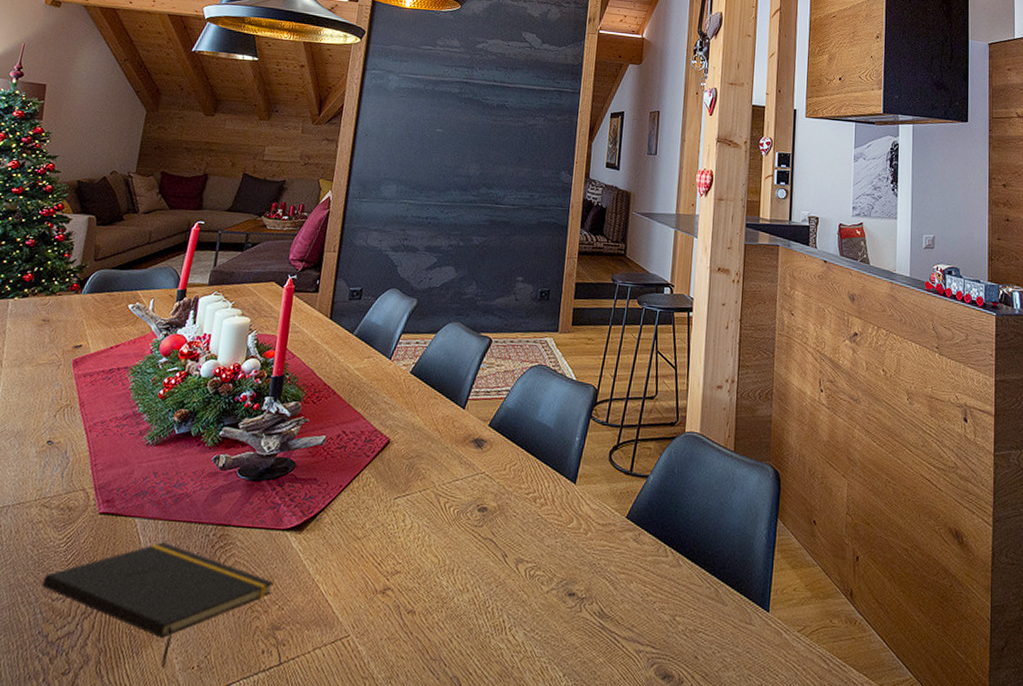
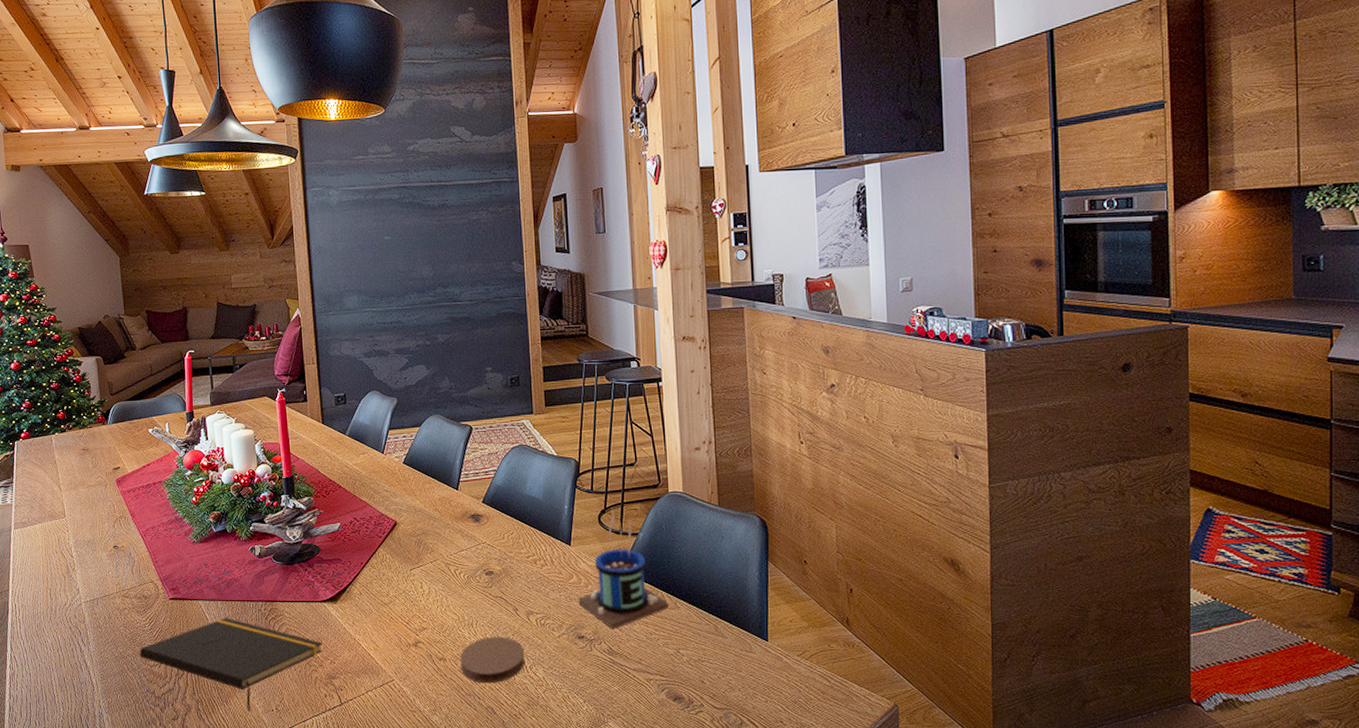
coaster: none [430,587,507,647] -> present [460,637,525,684]
mug: none [574,444,670,587] -> present [578,508,668,629]

